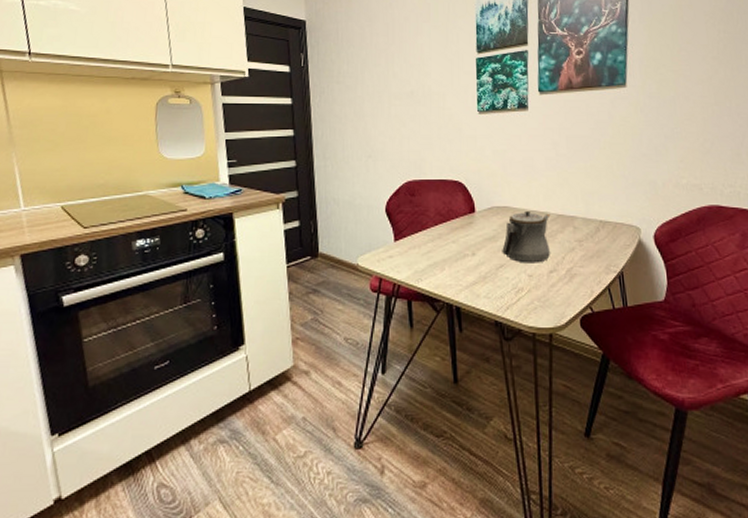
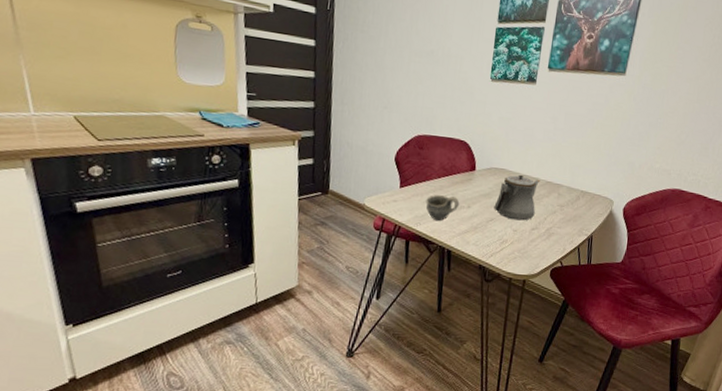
cup: none [425,245,463,275] -> present [426,195,460,222]

